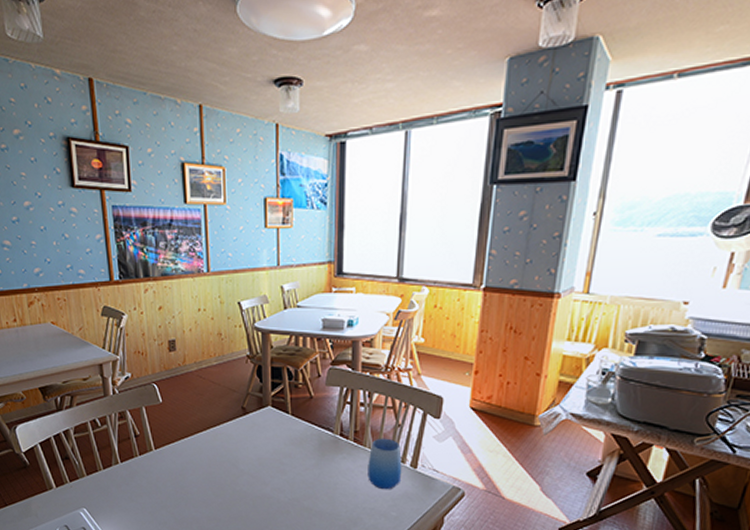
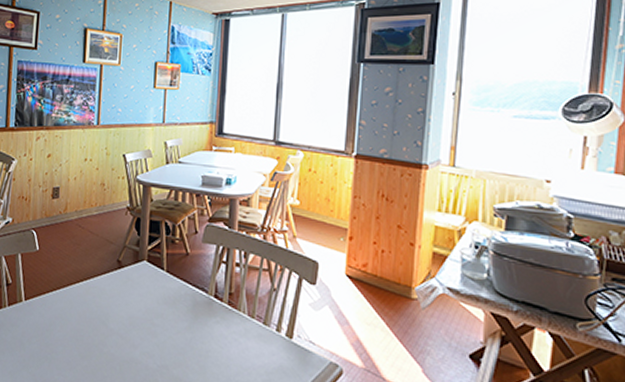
cup: present [368,438,402,490] -> none [241,302,277,362]

